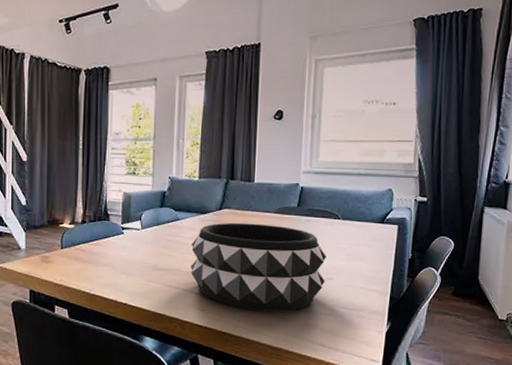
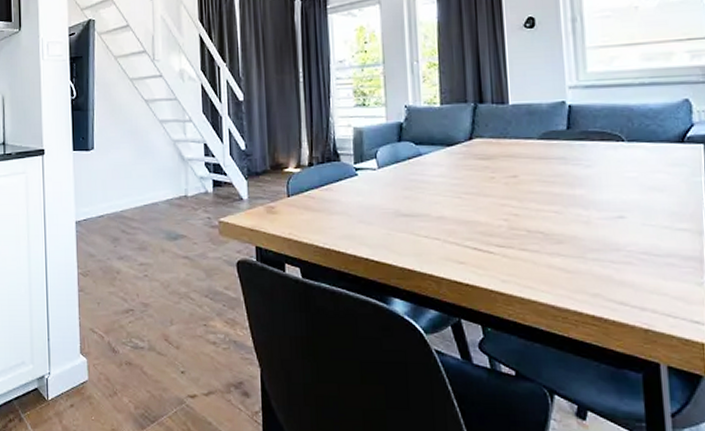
decorative bowl: present [190,222,326,312] -> none [439,153,615,261]

